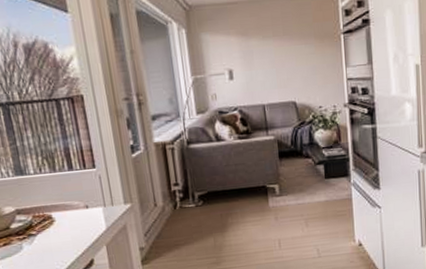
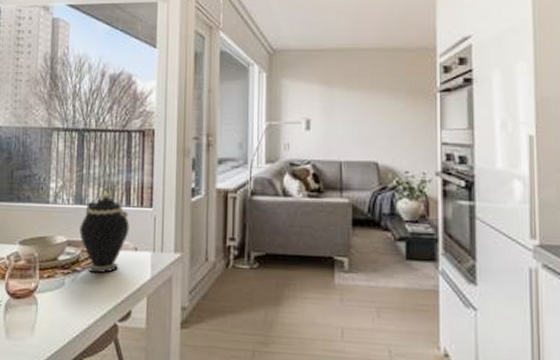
teapot: none [25,160,77,234] -> present [79,192,130,274]

